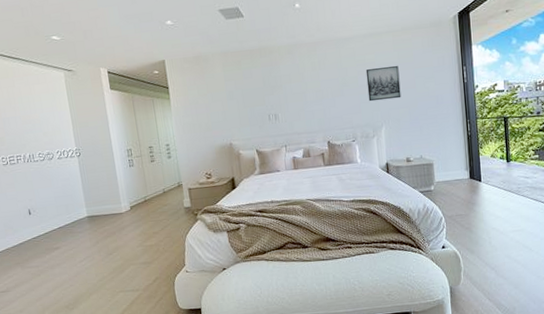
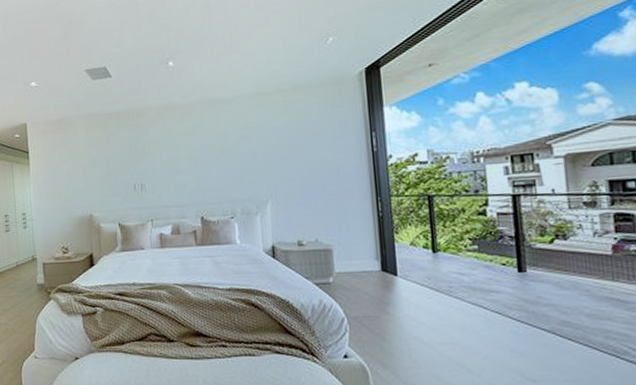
wall art: present [365,65,401,102] -> none [248,130,292,172]

